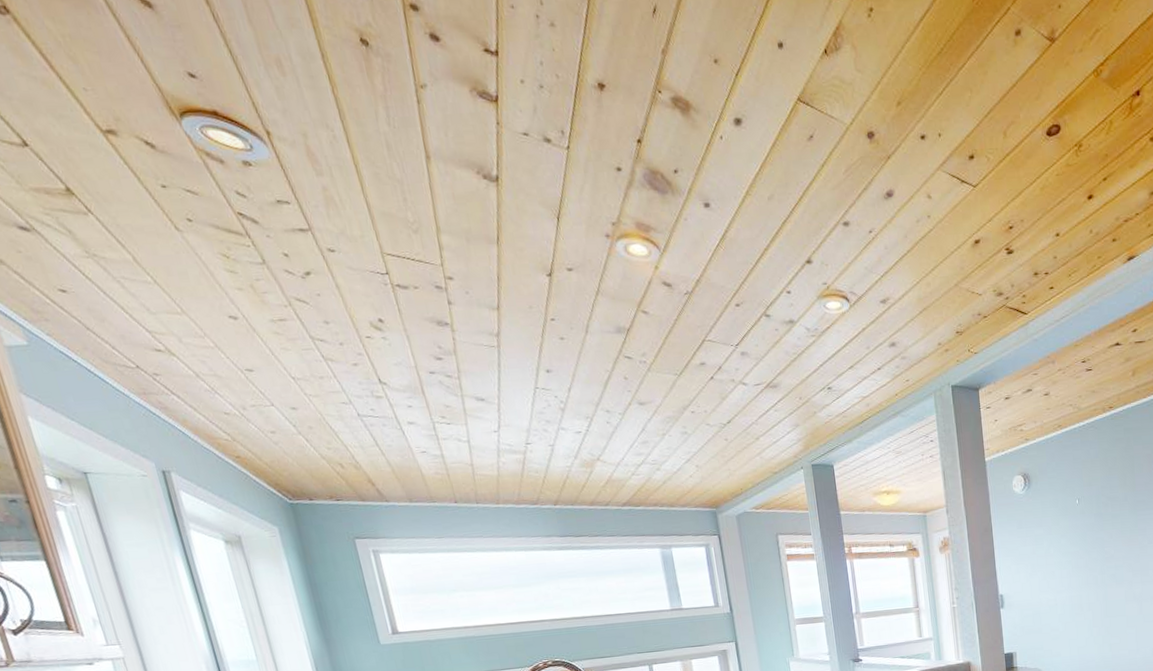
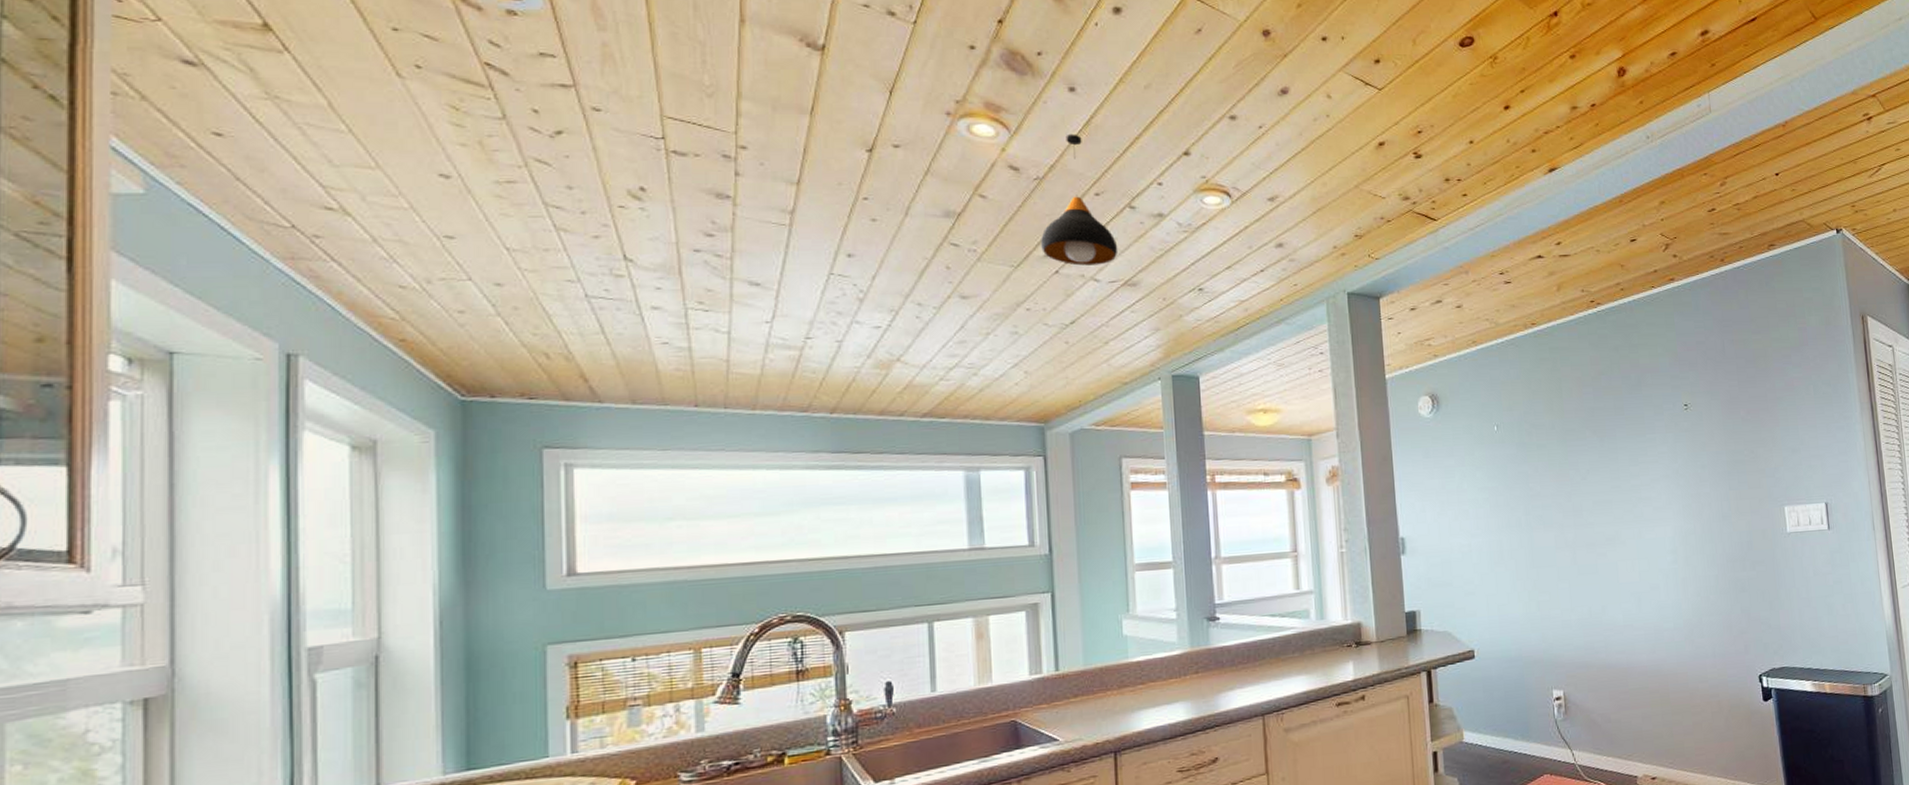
pendant light: none [696,248,760,372] -> present [1041,134,1118,266]

